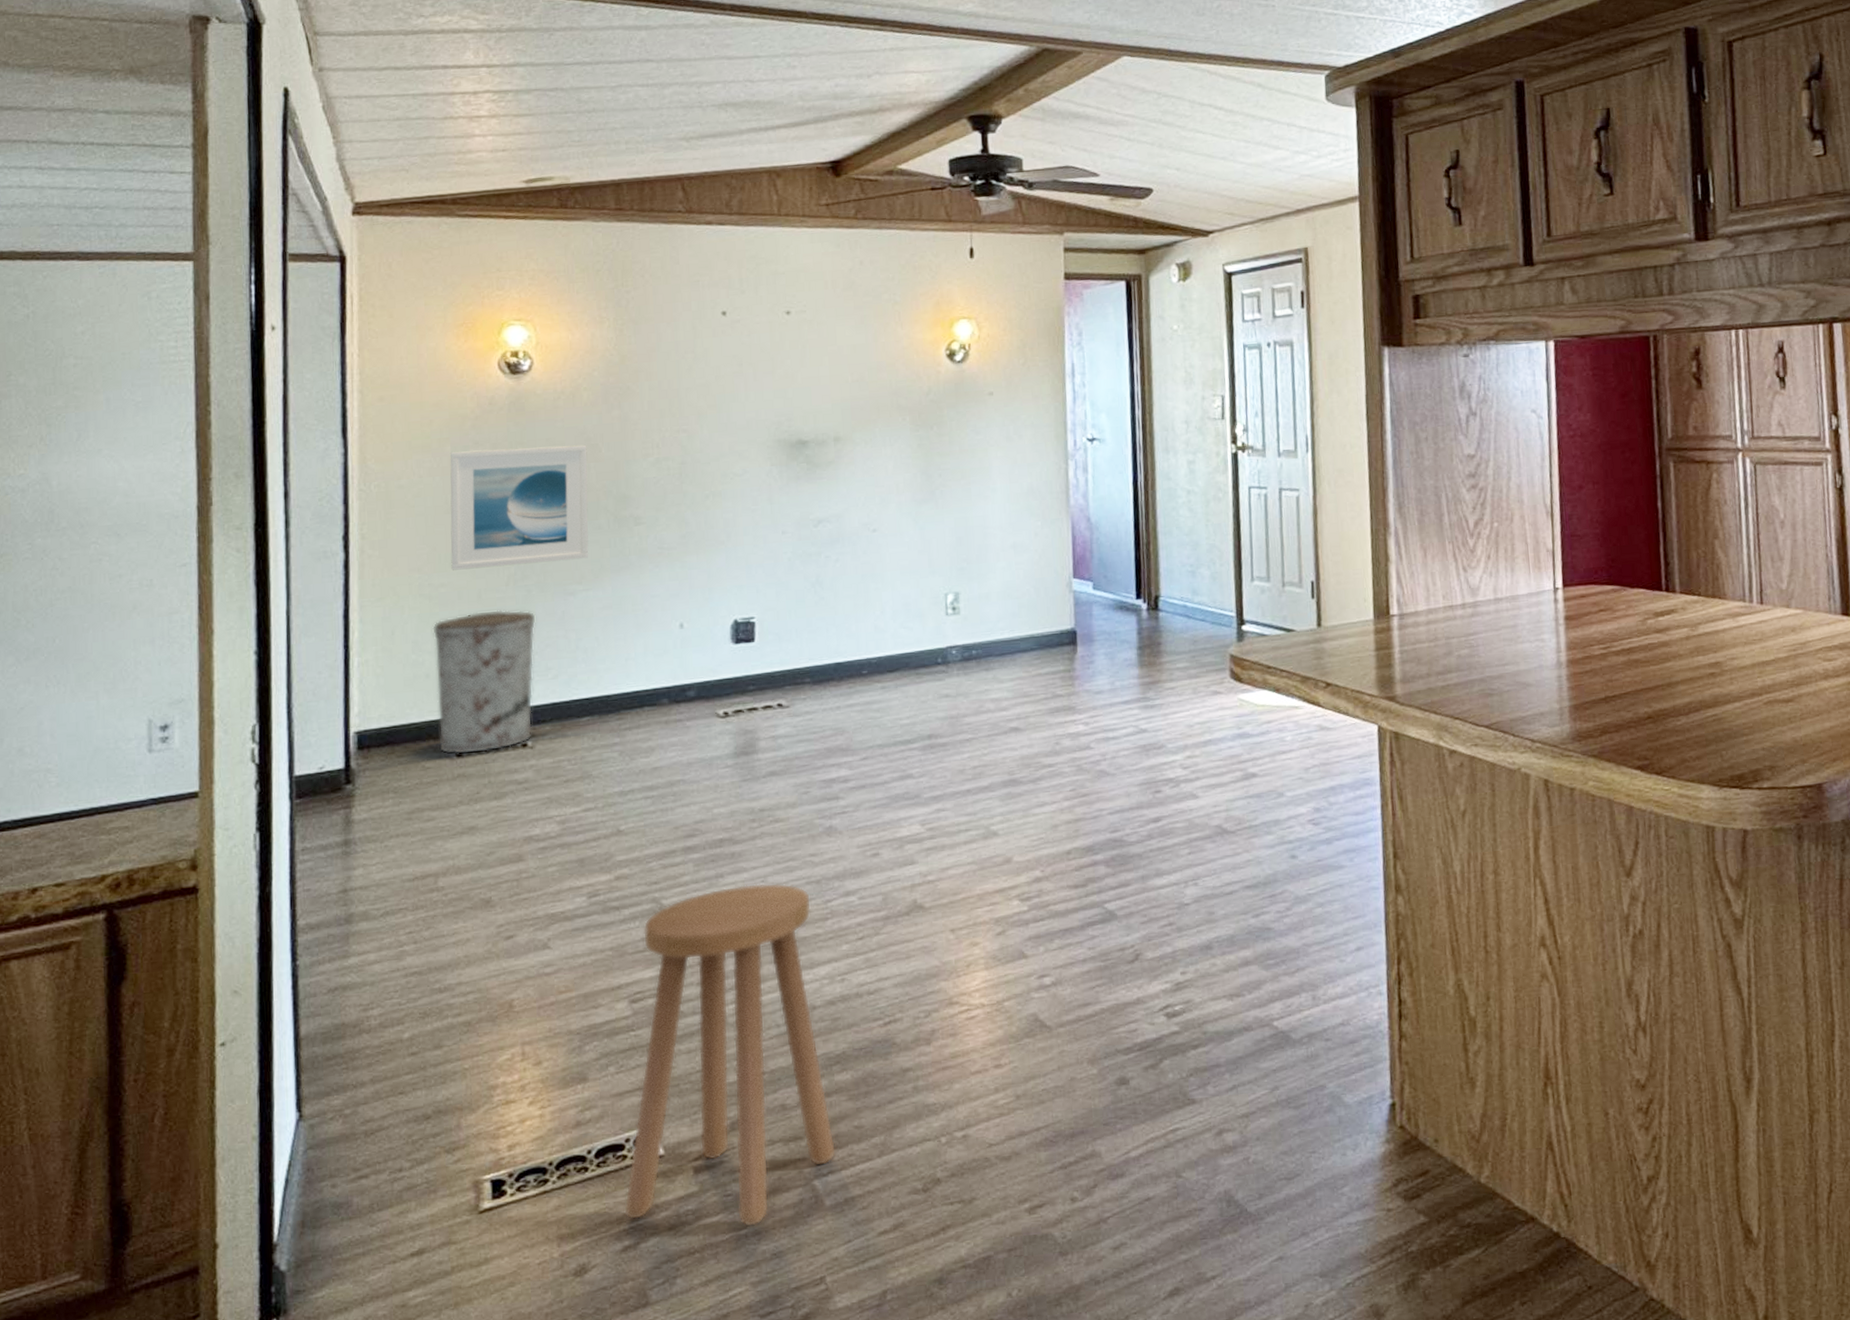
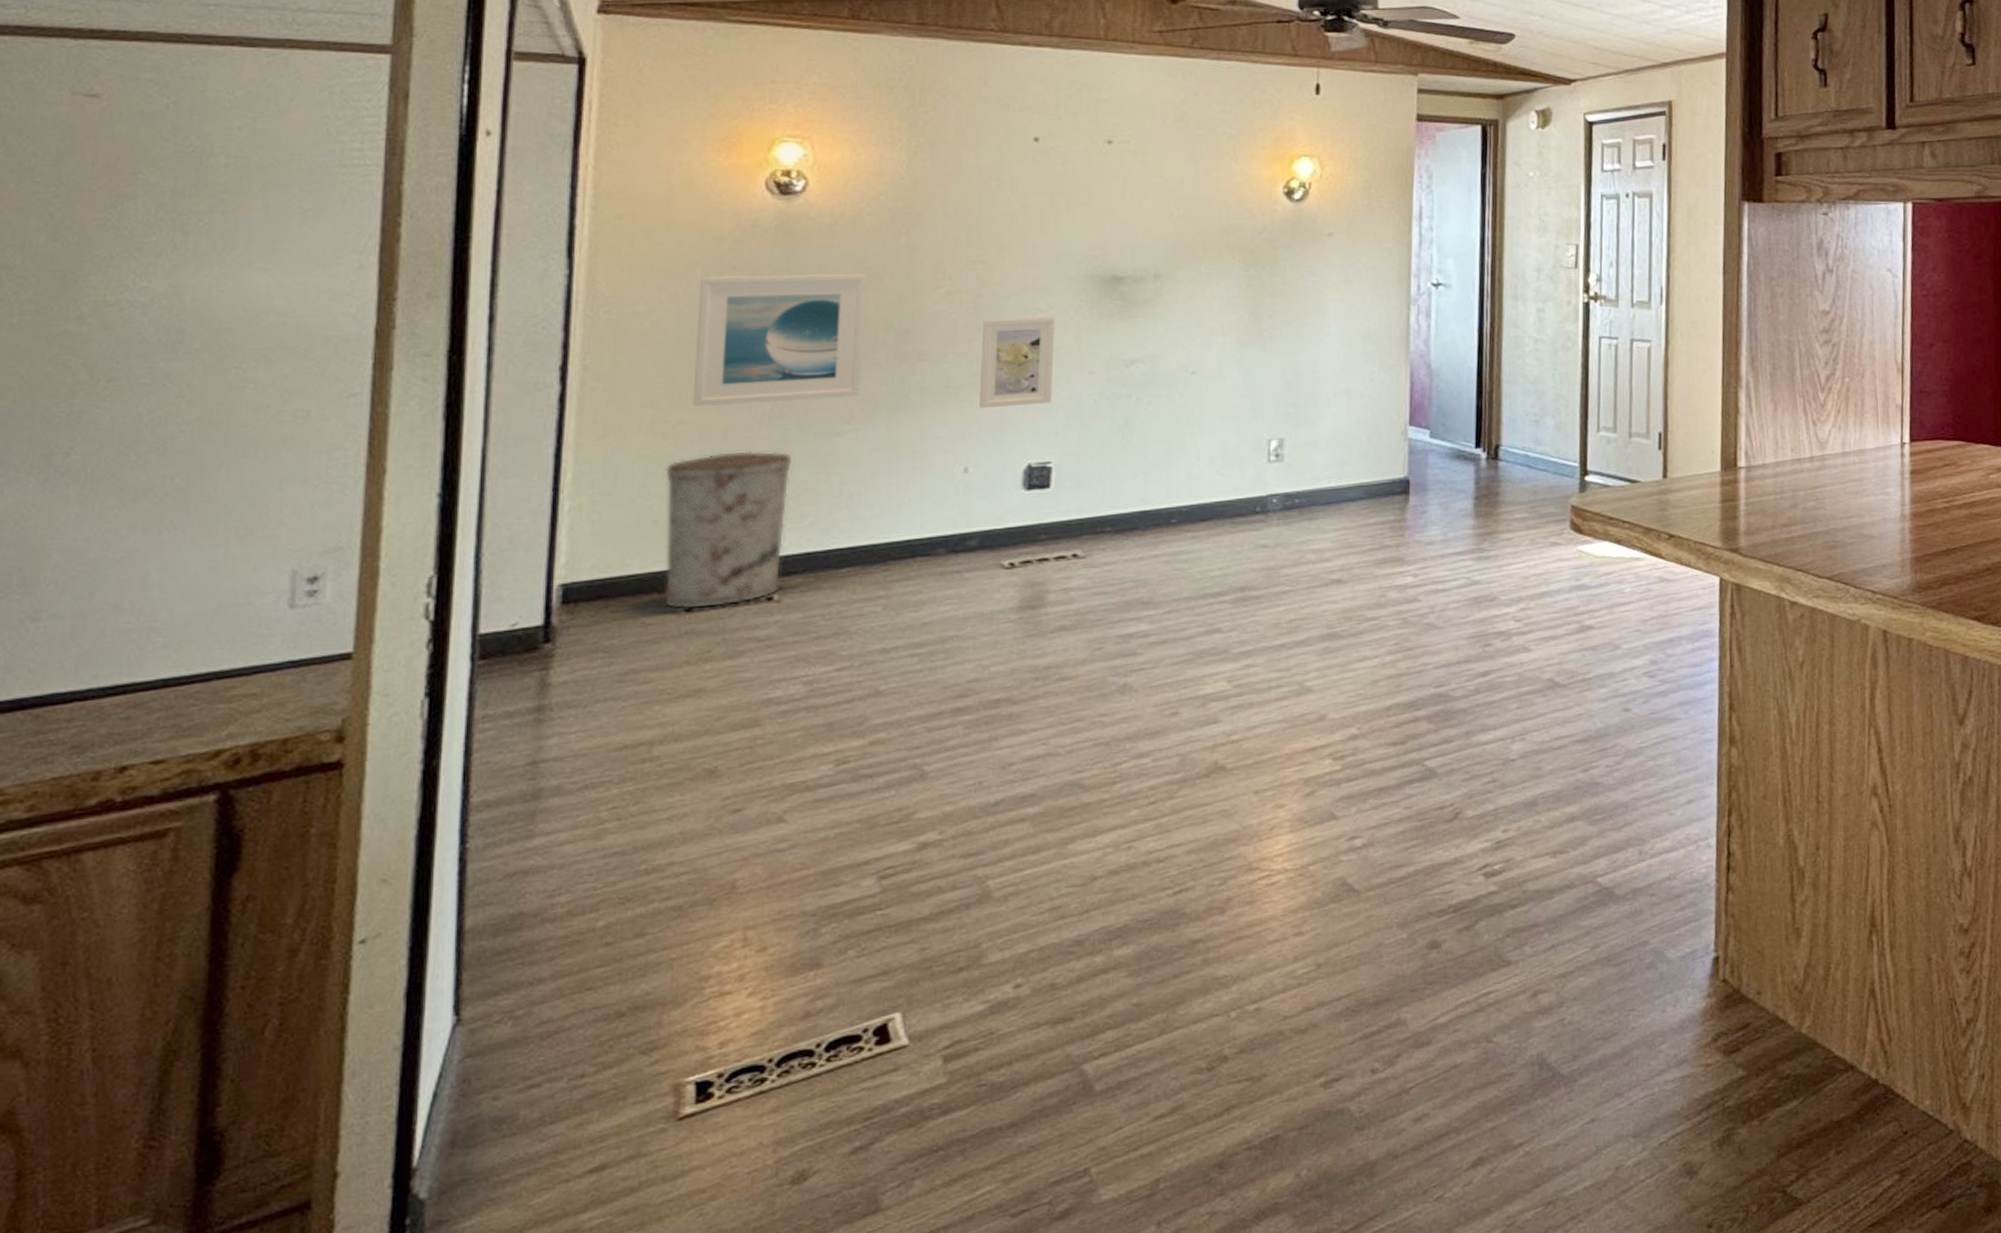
stool: present [624,882,837,1226] -> none [857,745,1111,1119]
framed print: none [688,480,752,568] -> present [980,317,1055,408]

